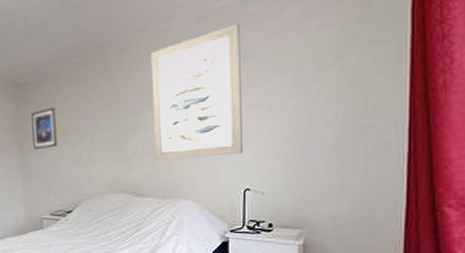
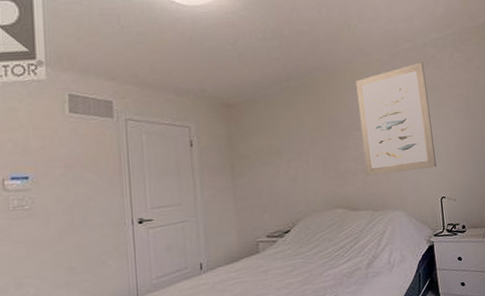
wall art: present [30,107,58,149] -> none [242,127,273,170]

